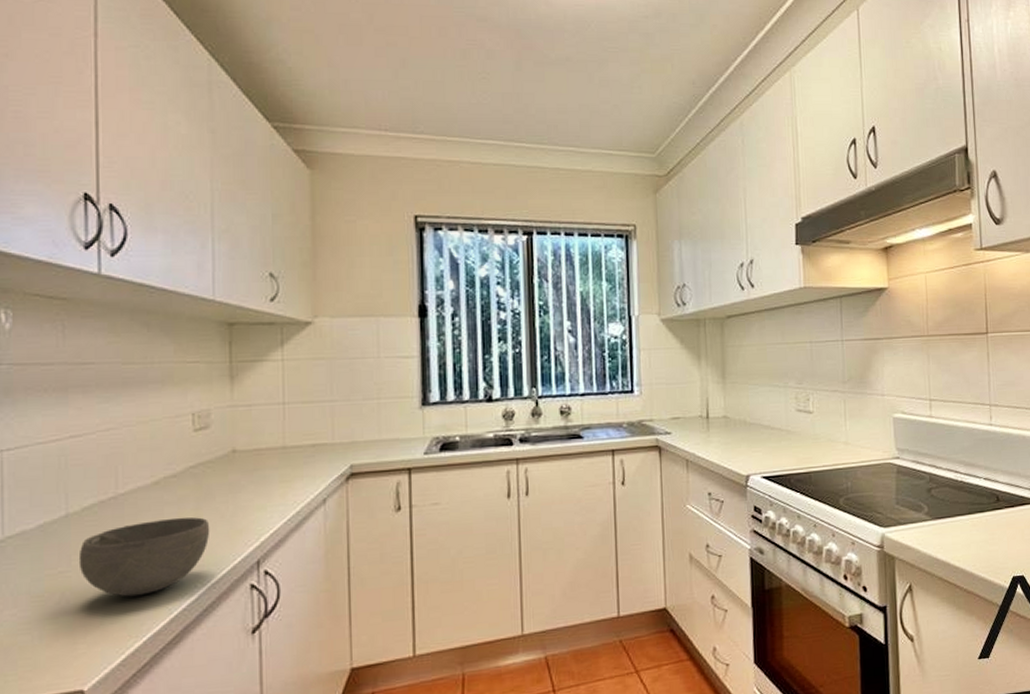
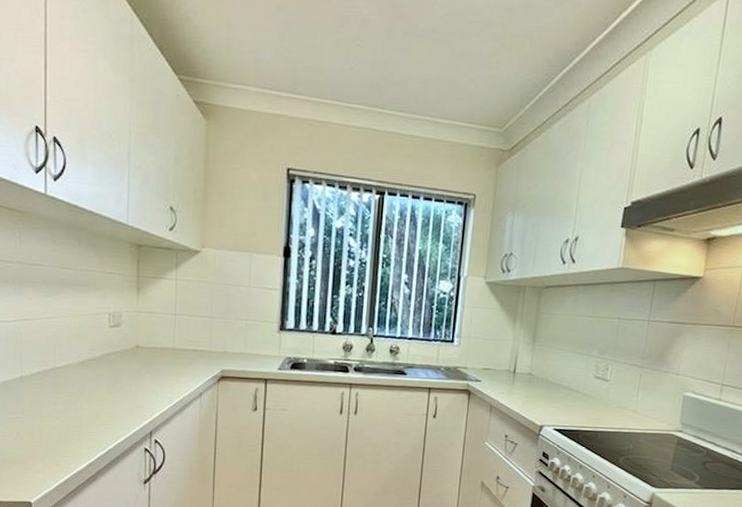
bowl: present [78,517,210,597] -> none [29,390,118,443]

